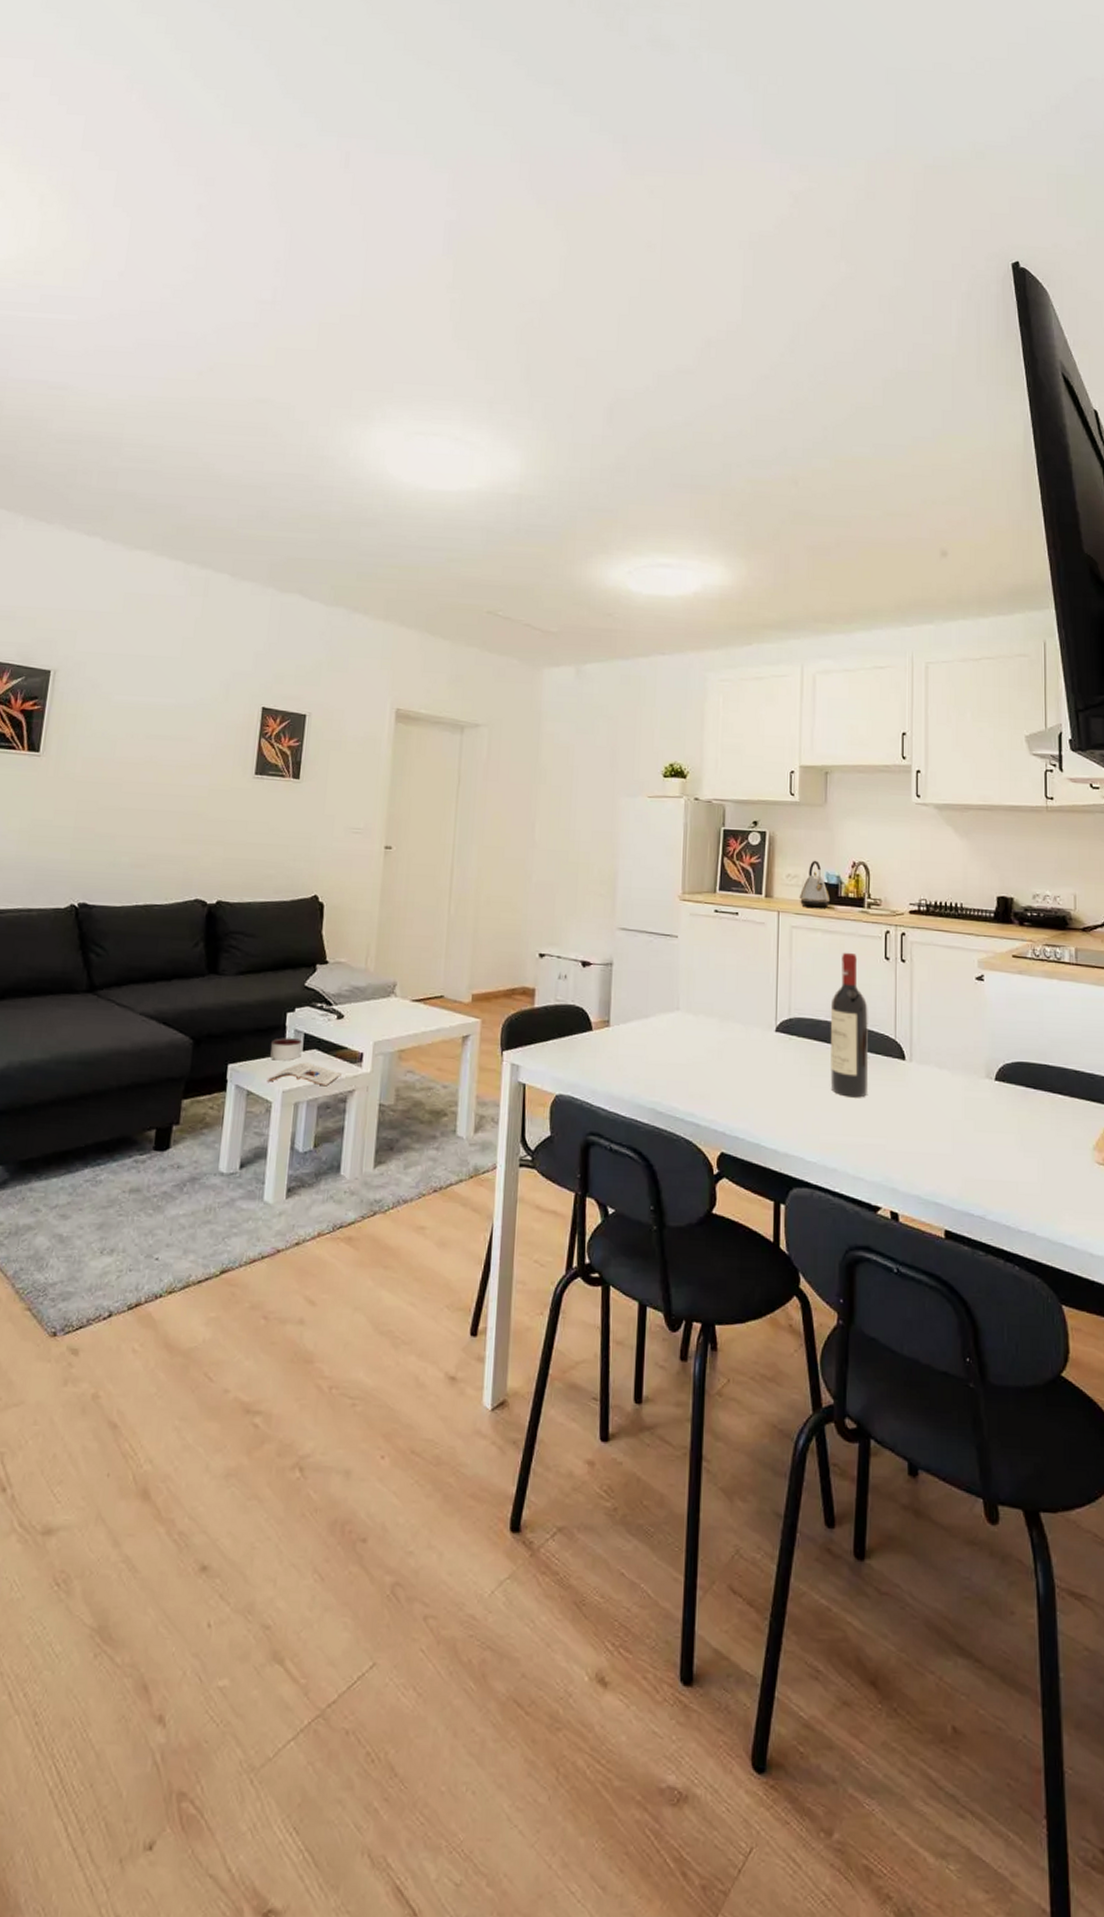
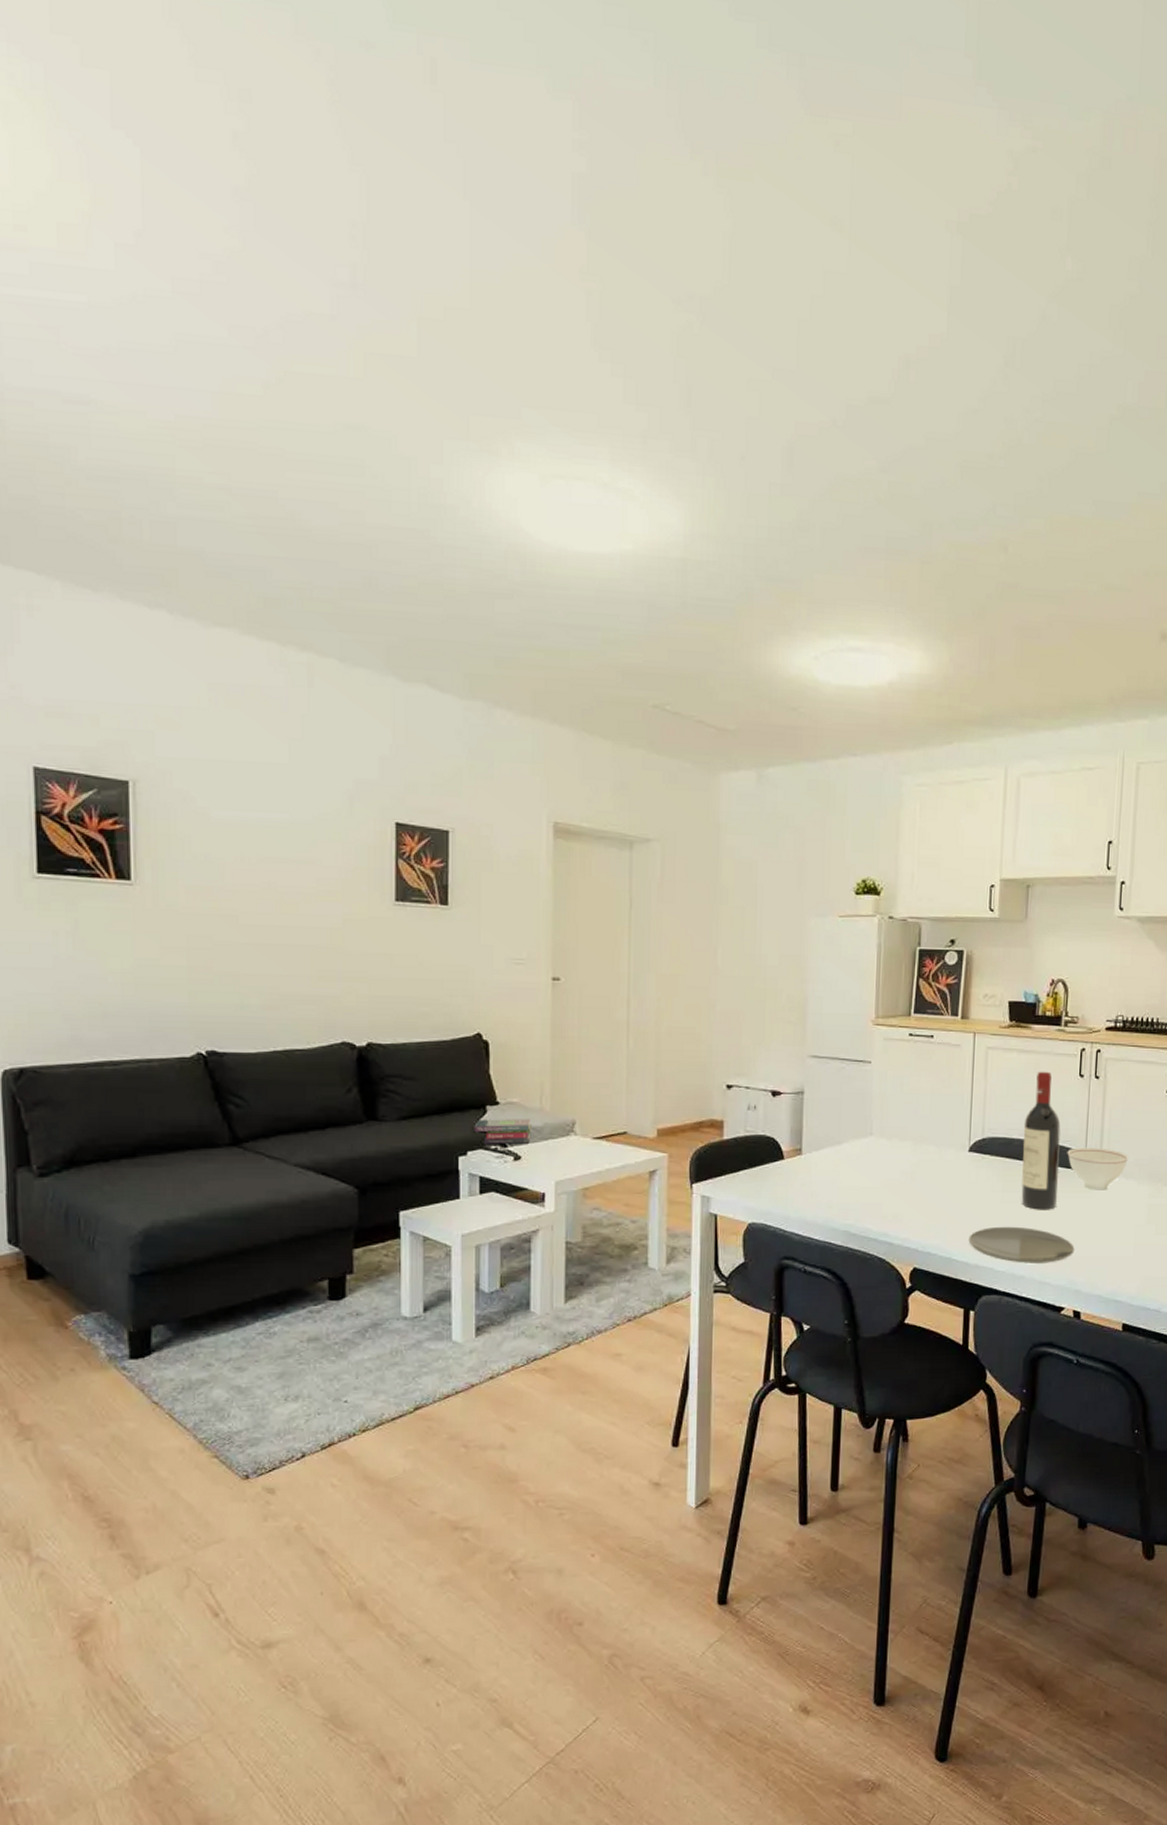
magazine: present [267,1062,341,1087] -> none [443,1205,523,1228]
candle: present [269,1038,303,1061] -> none [443,1182,478,1205]
books: none [303,977,356,1004] -> present [474,1119,531,1145]
plate: none [777,1112,889,1156] -> present [968,1226,1075,1263]
kettle: present [799,860,831,909] -> none [995,979,1028,1029]
bowl: none [876,1032,941,1080] -> present [1067,1147,1129,1190]

